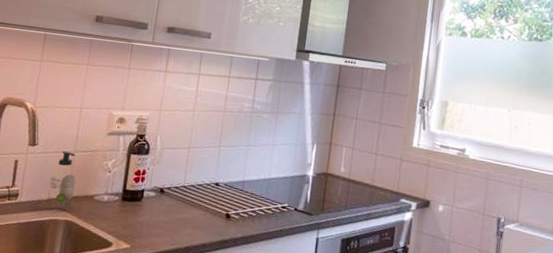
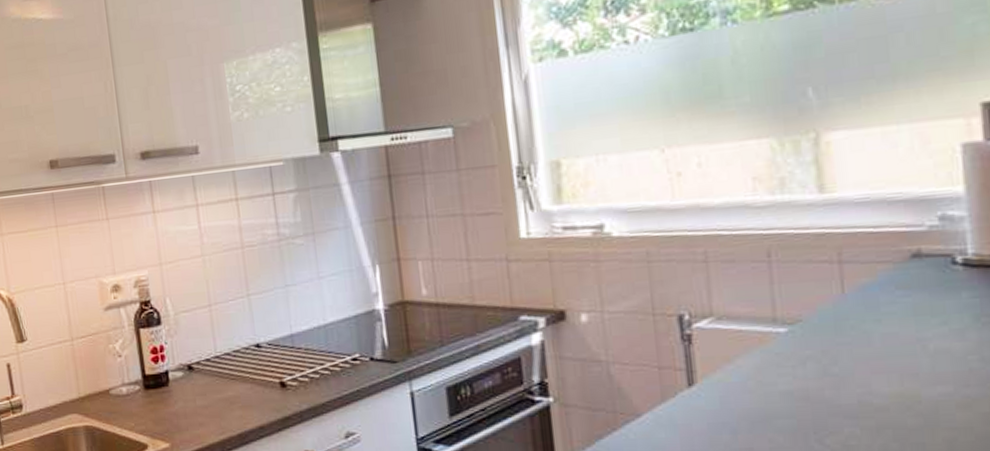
soap dispenser: present [47,151,76,209] -> none [53,341,87,412]

